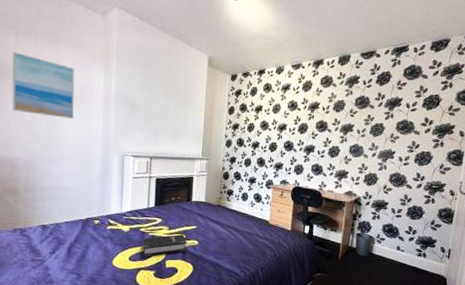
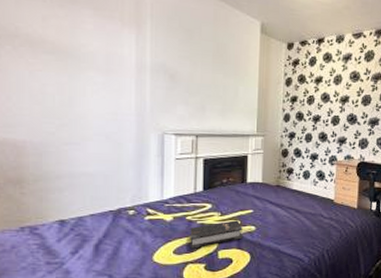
wall art: present [12,51,75,119] -> none [13,11,98,93]

